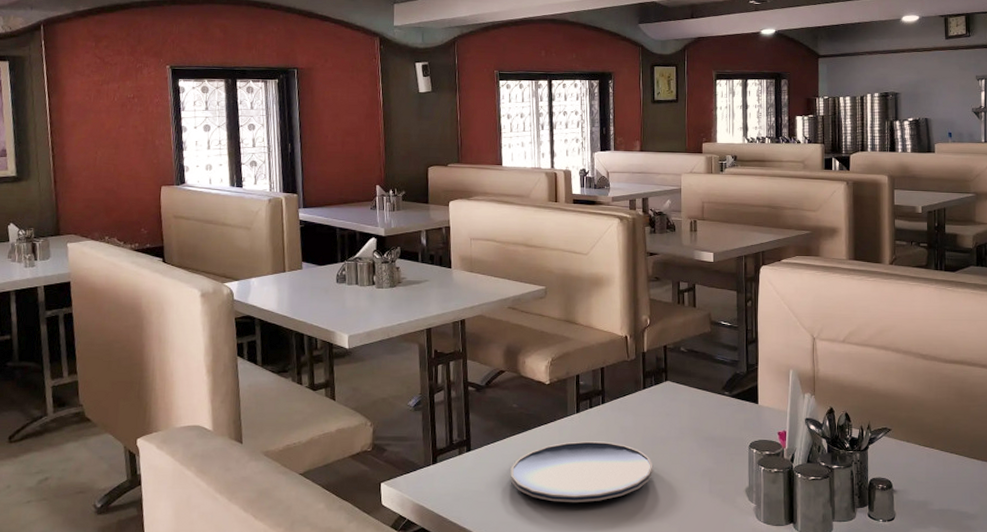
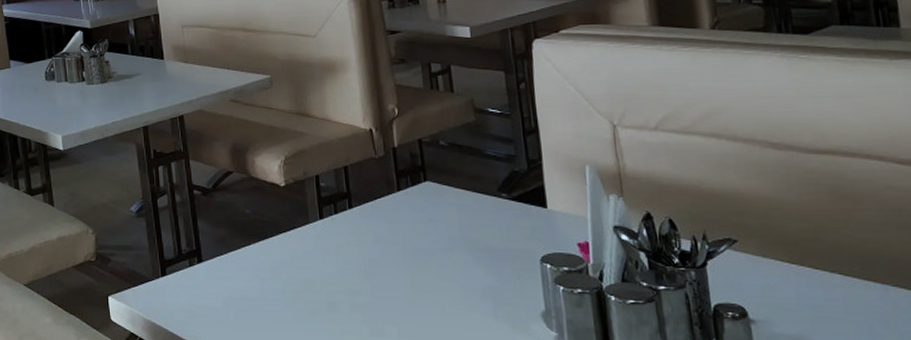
plate: present [510,441,653,502] -> none [249,252,420,324]

